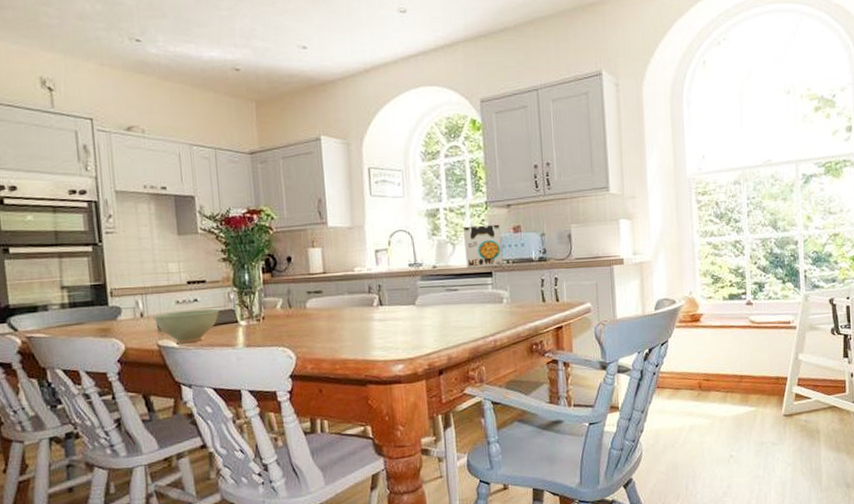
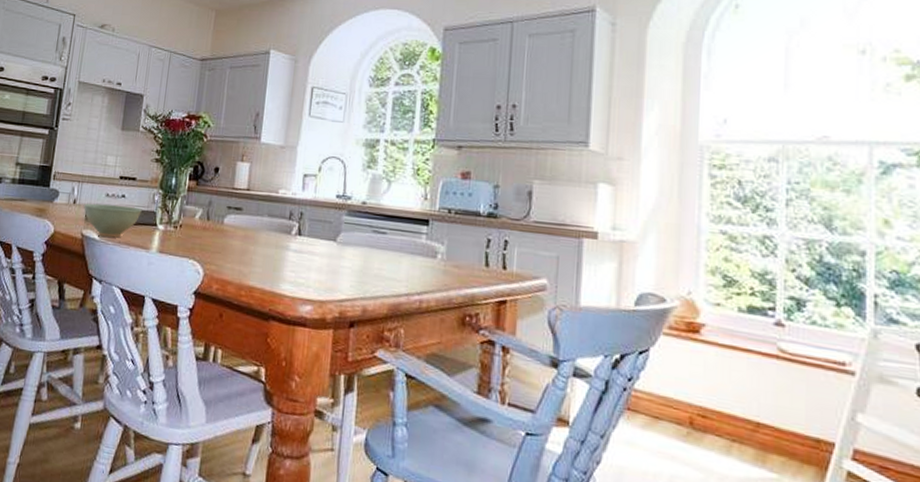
cereal box: present [464,224,504,269] -> none [400,163,446,216]

